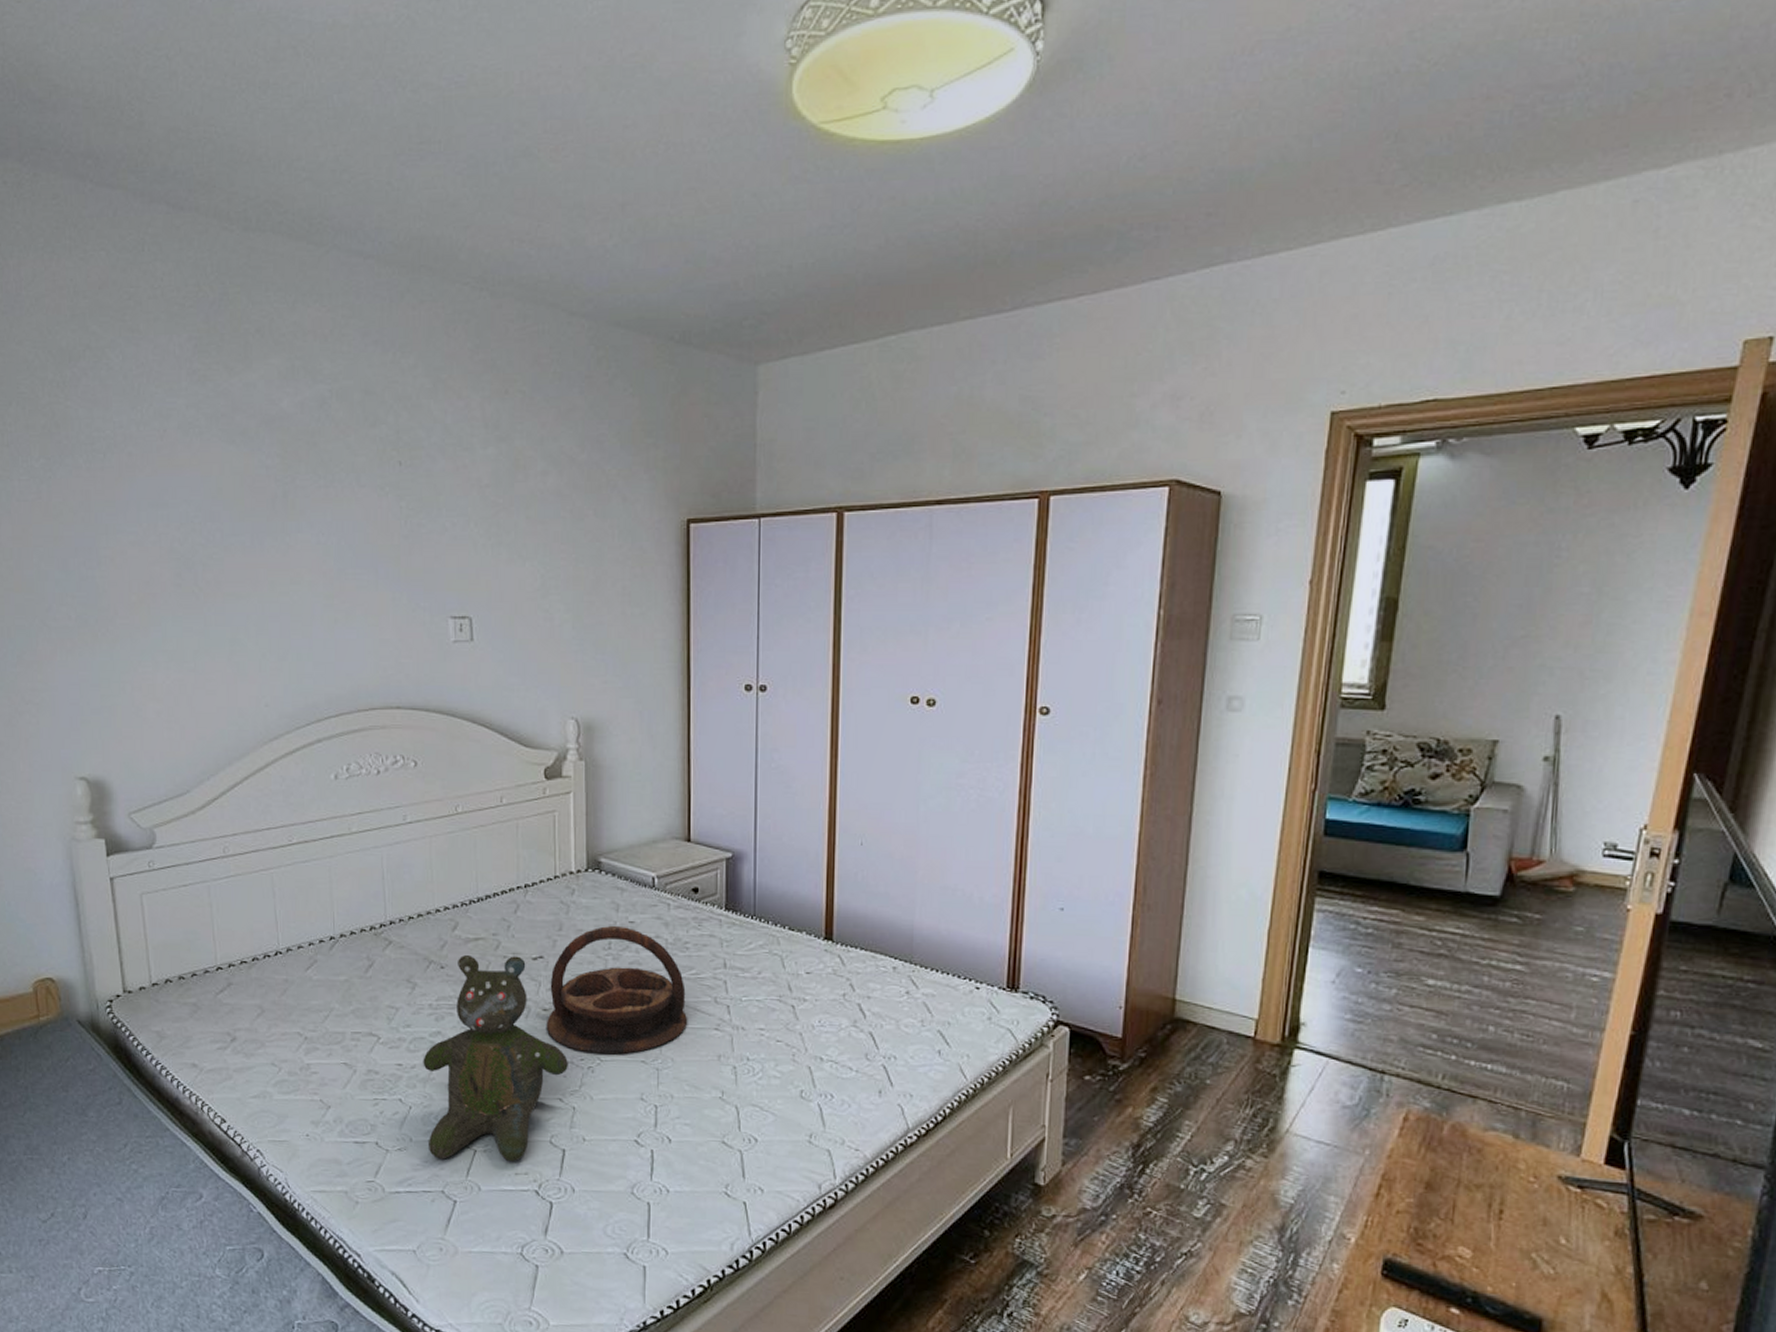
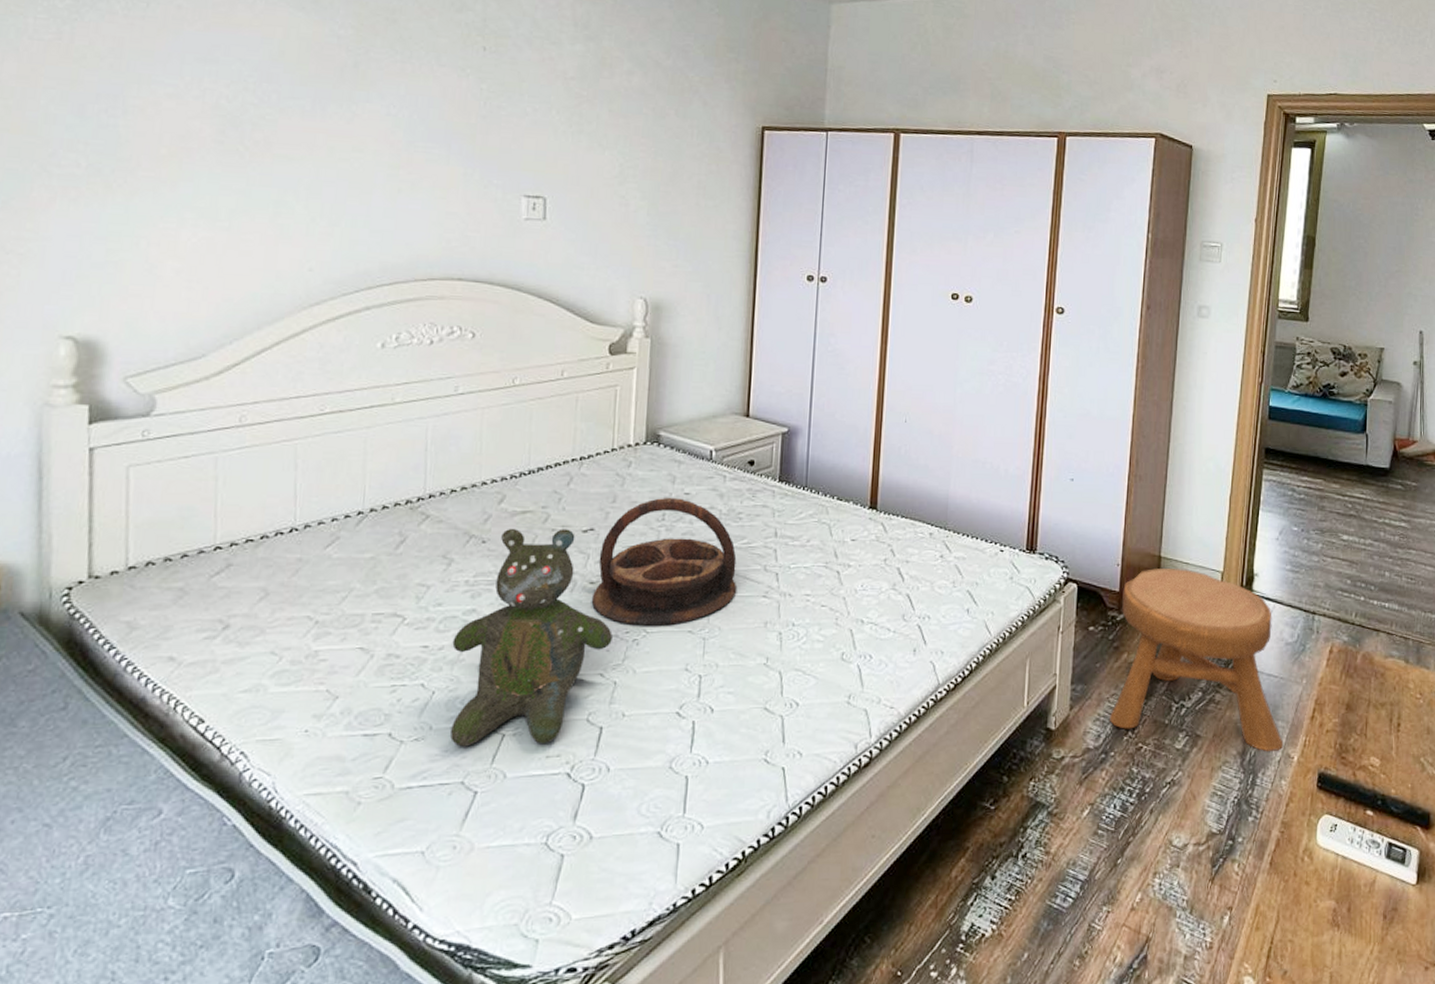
stool: none [1109,1013,1337,1231] -> present [1109,568,1284,752]

